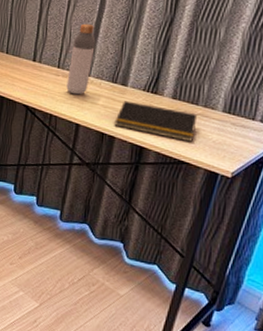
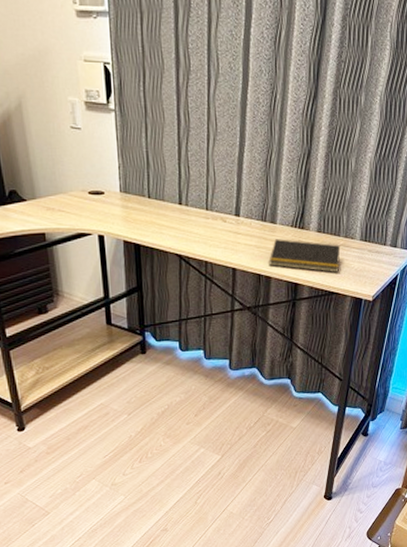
bottle: present [66,23,96,95] -> none [217,159,241,238]

